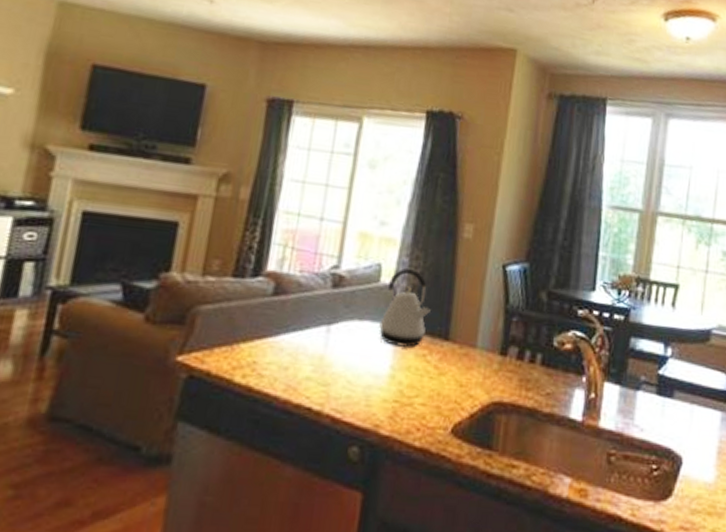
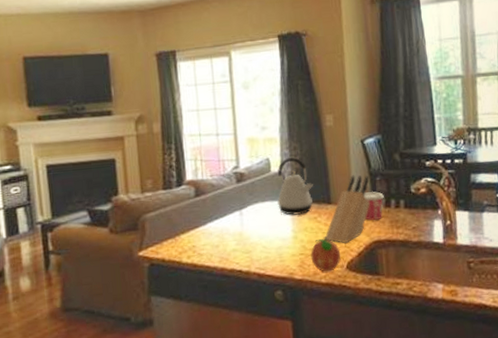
fruit: none [407,383,448,433] -> present [310,237,341,272]
knife block: none [431,308,504,397] -> present [325,175,370,243]
cup: none [488,334,518,374] -> present [364,191,384,220]

